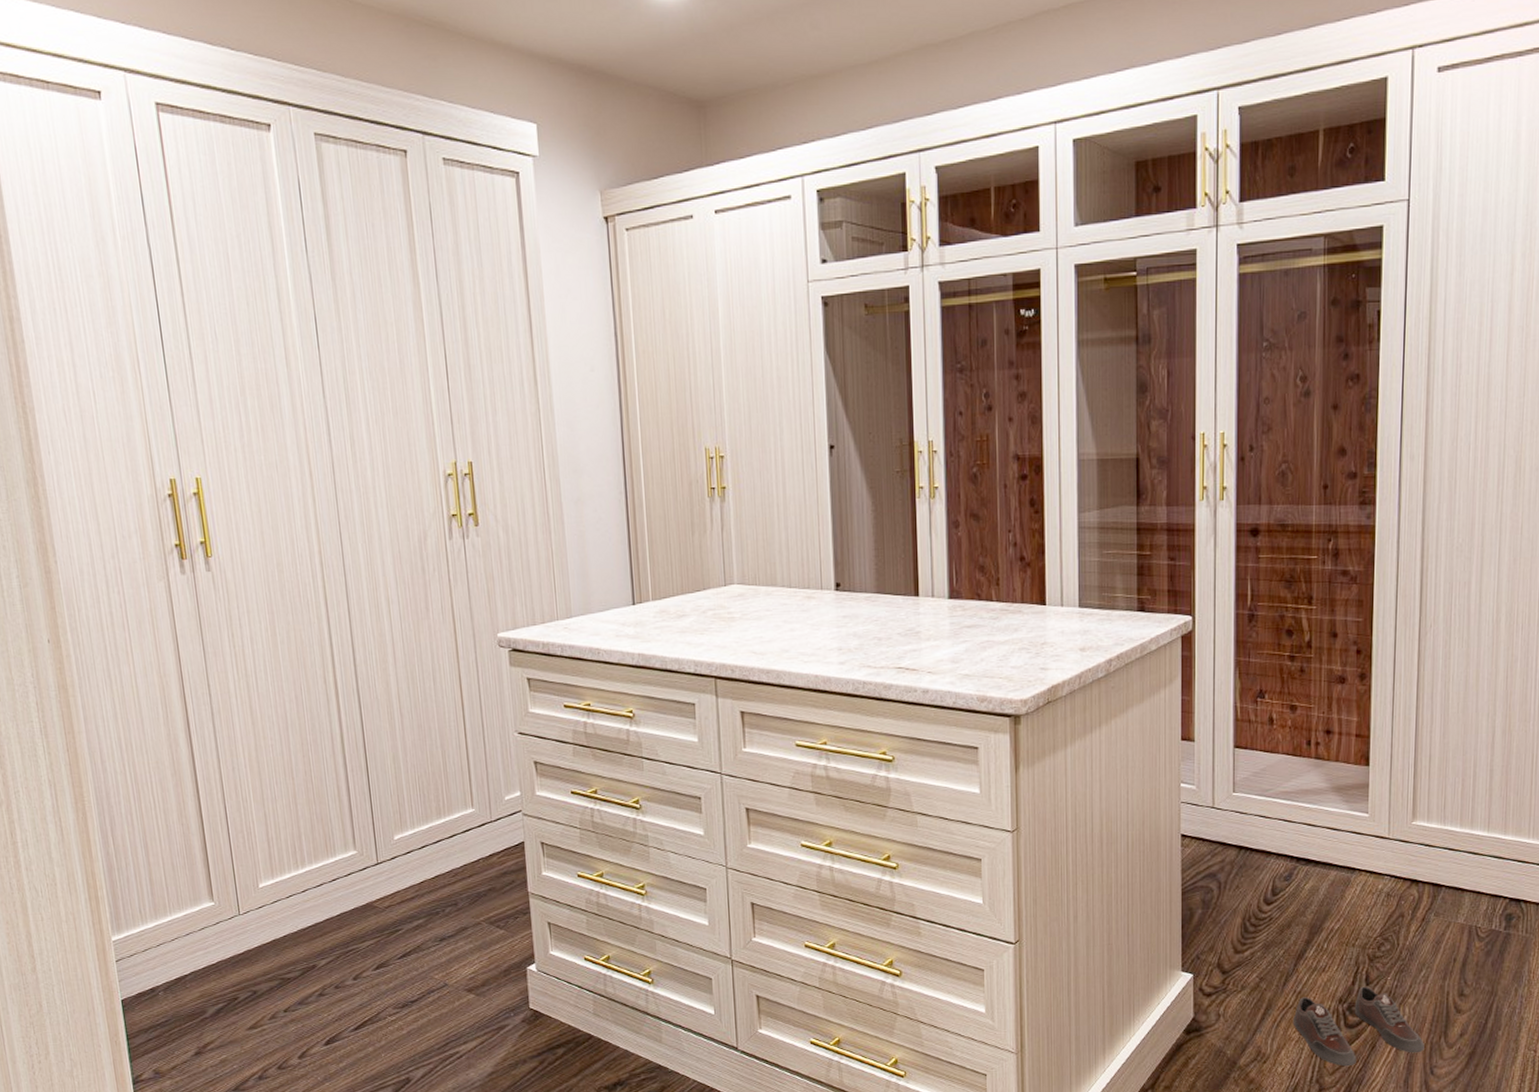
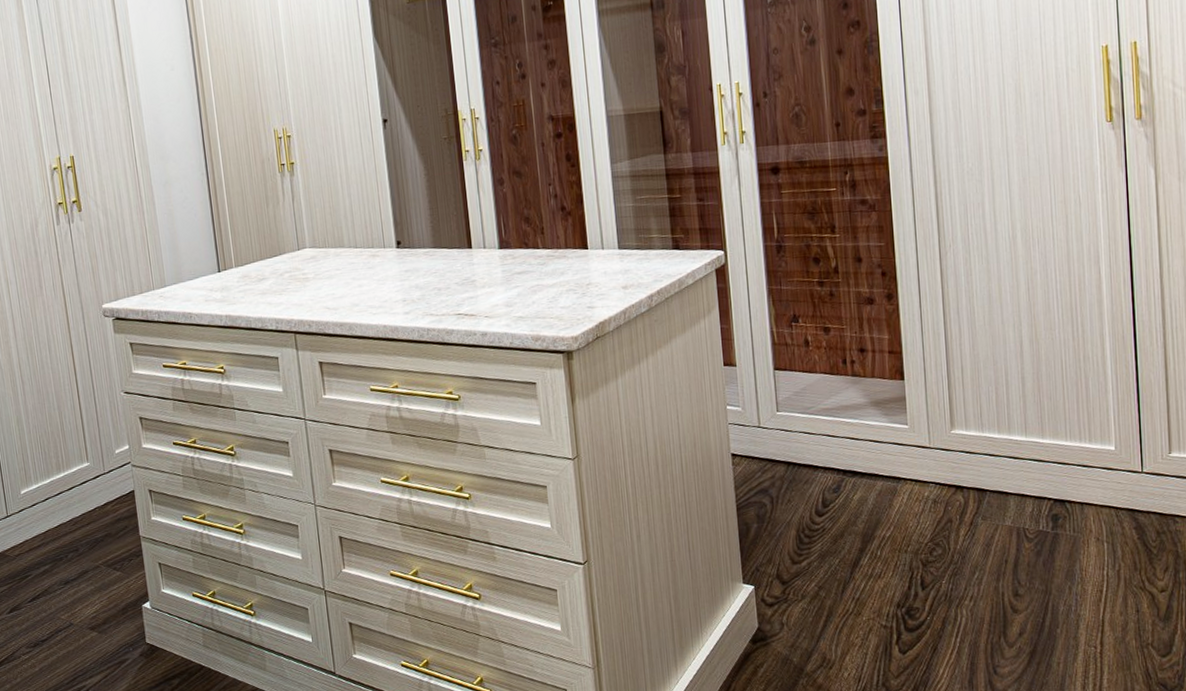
shoe: present [1292,986,1424,1067] -> none [854,590,985,670]

